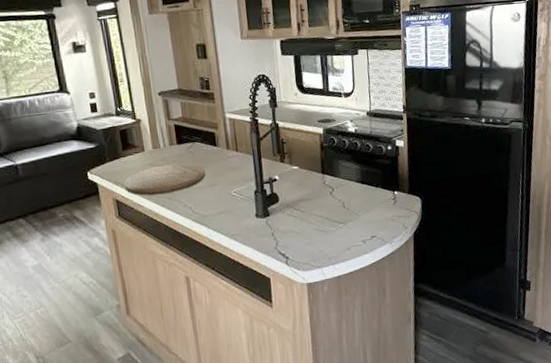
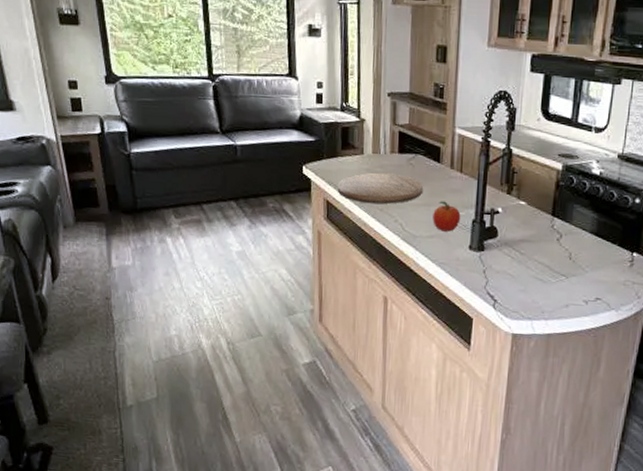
fruit: none [218,179,244,207] -> present [433,201,461,232]

